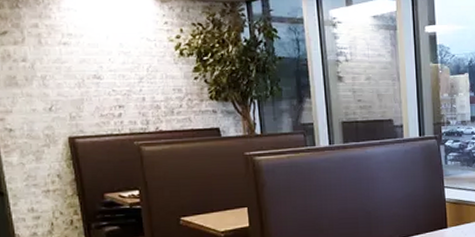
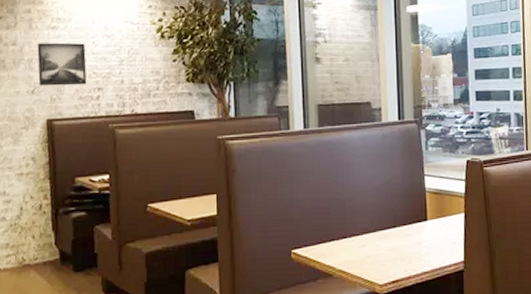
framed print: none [50,59,107,104] -> present [37,43,87,86]

